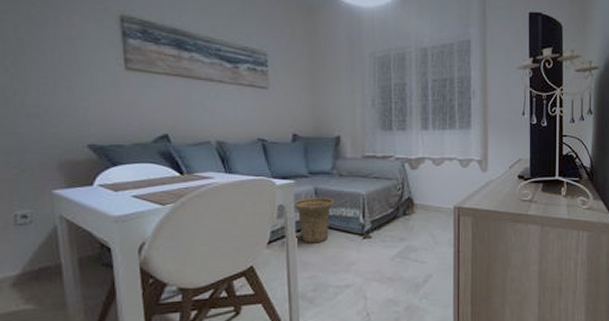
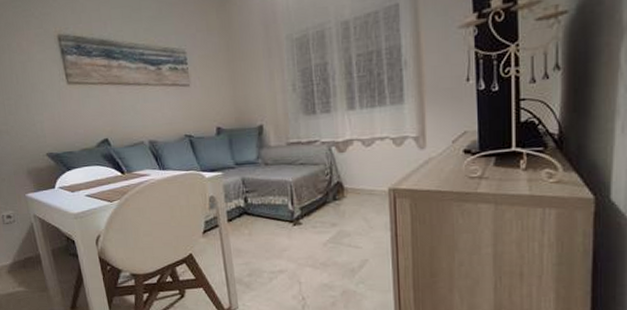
basket: present [293,197,335,243] -> none [223,186,263,232]

